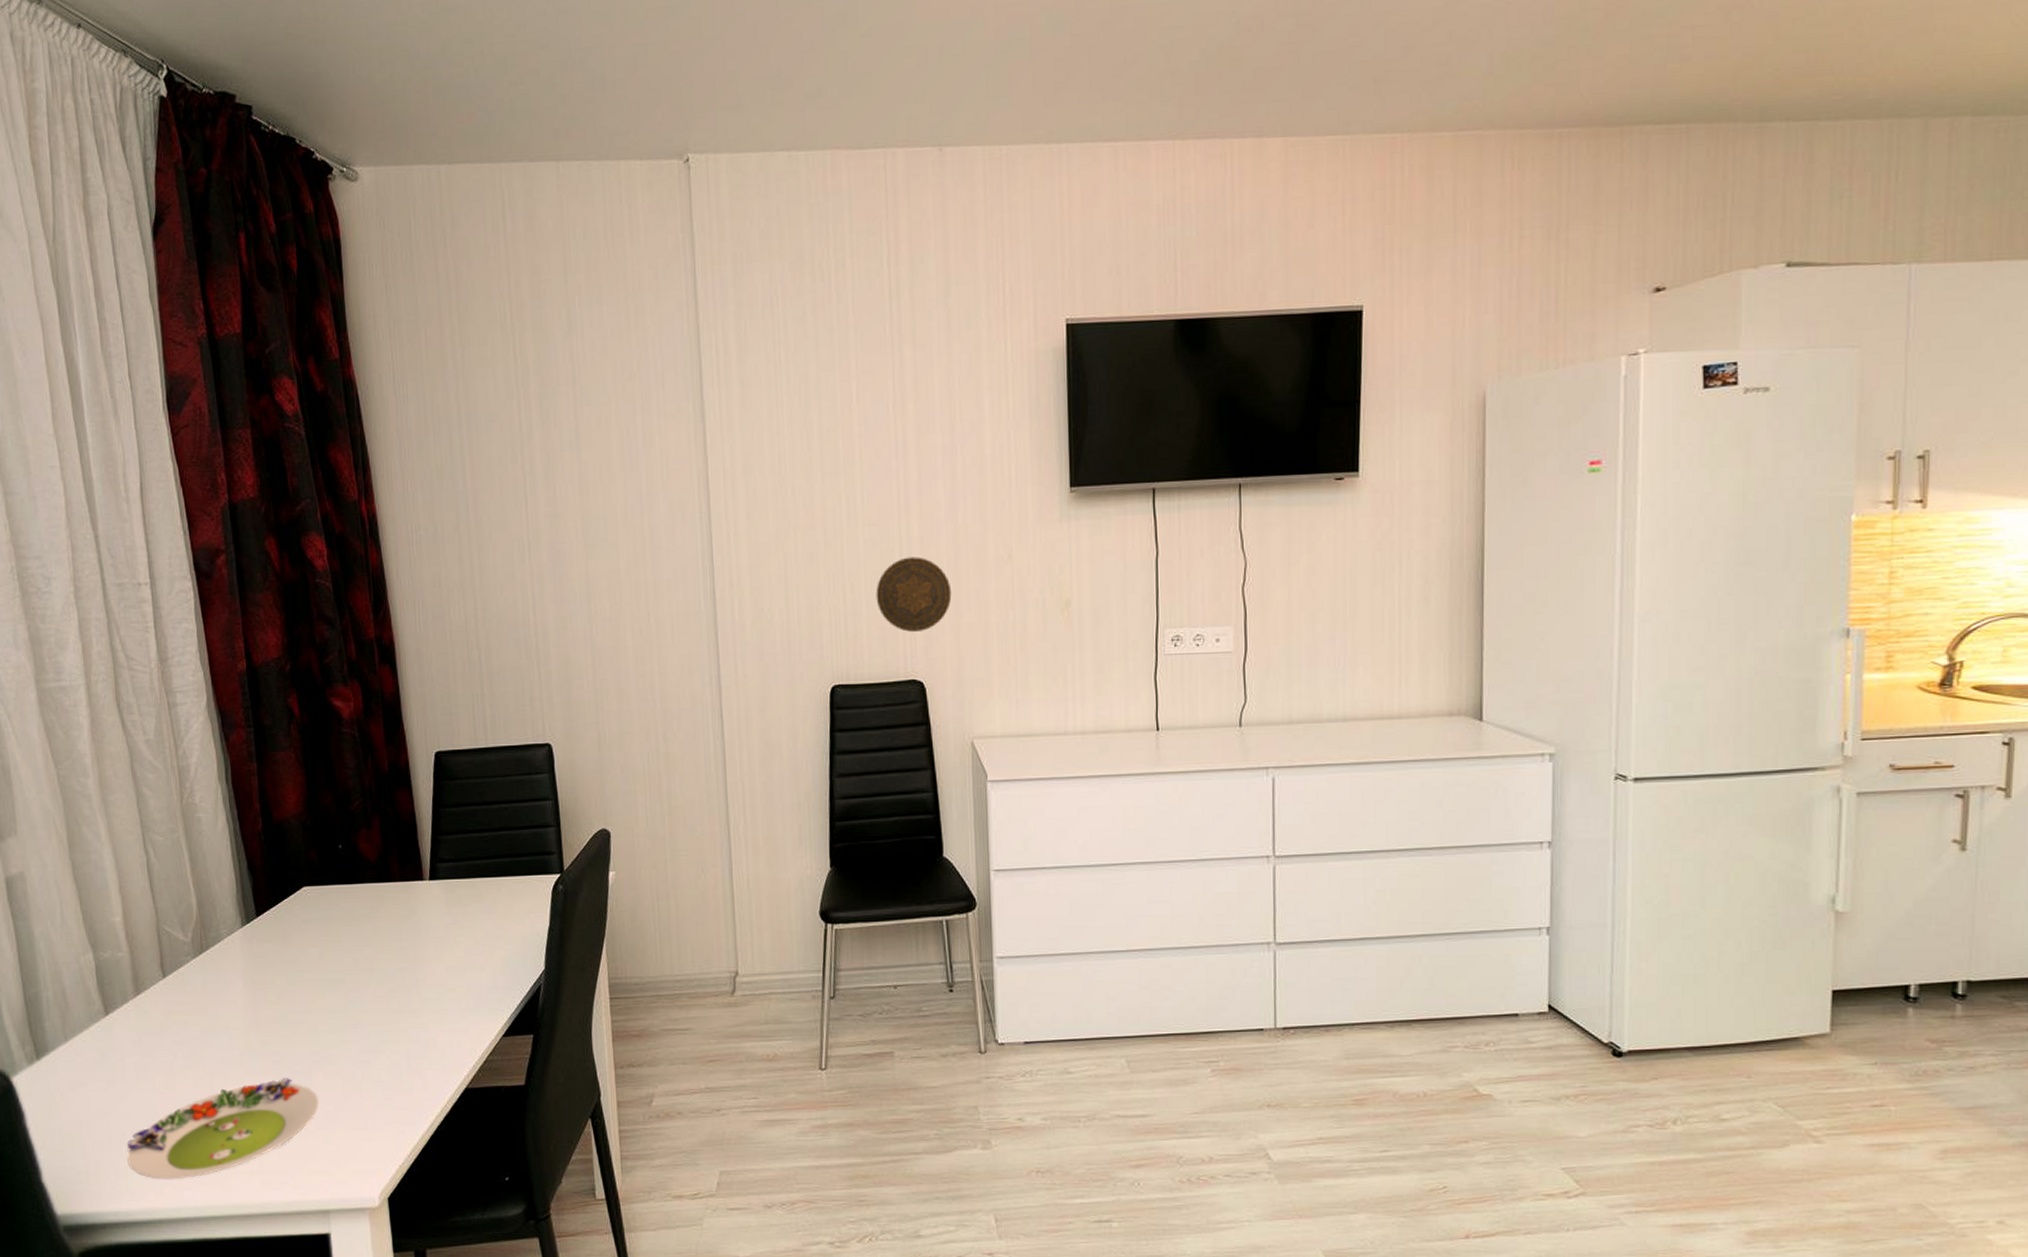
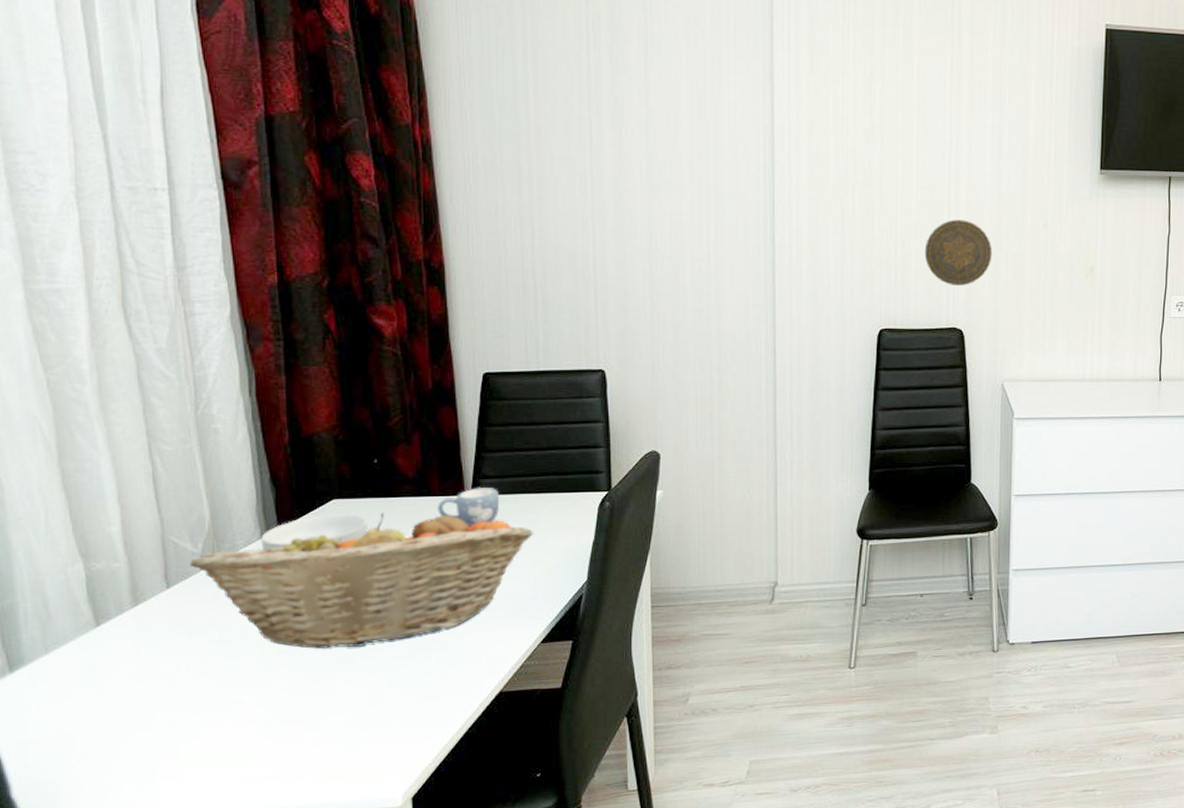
salad plate: present [127,1078,319,1179] -> none [116,686,340,789]
fruit basket: none [181,900,491,1040] -> present [189,513,534,649]
cereal bowl: none [242,900,336,940] -> present [261,513,368,551]
mug: none [398,871,457,914] -> present [437,486,500,527]

